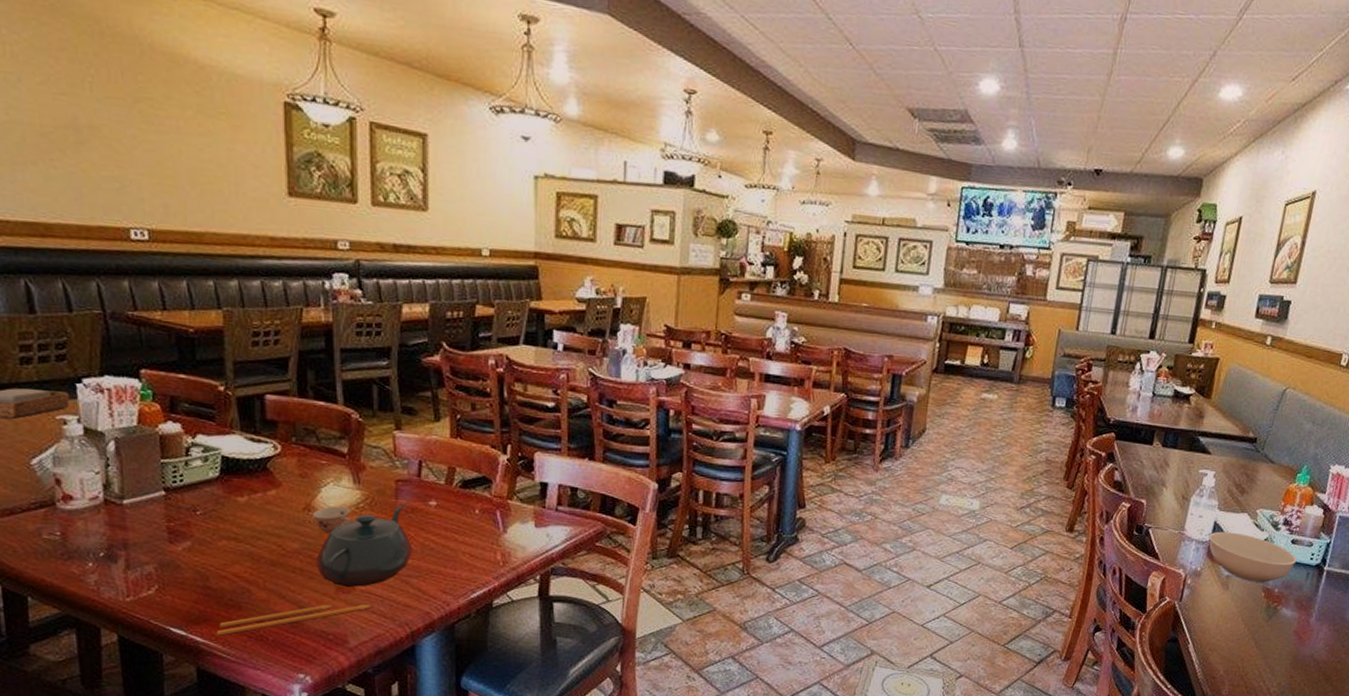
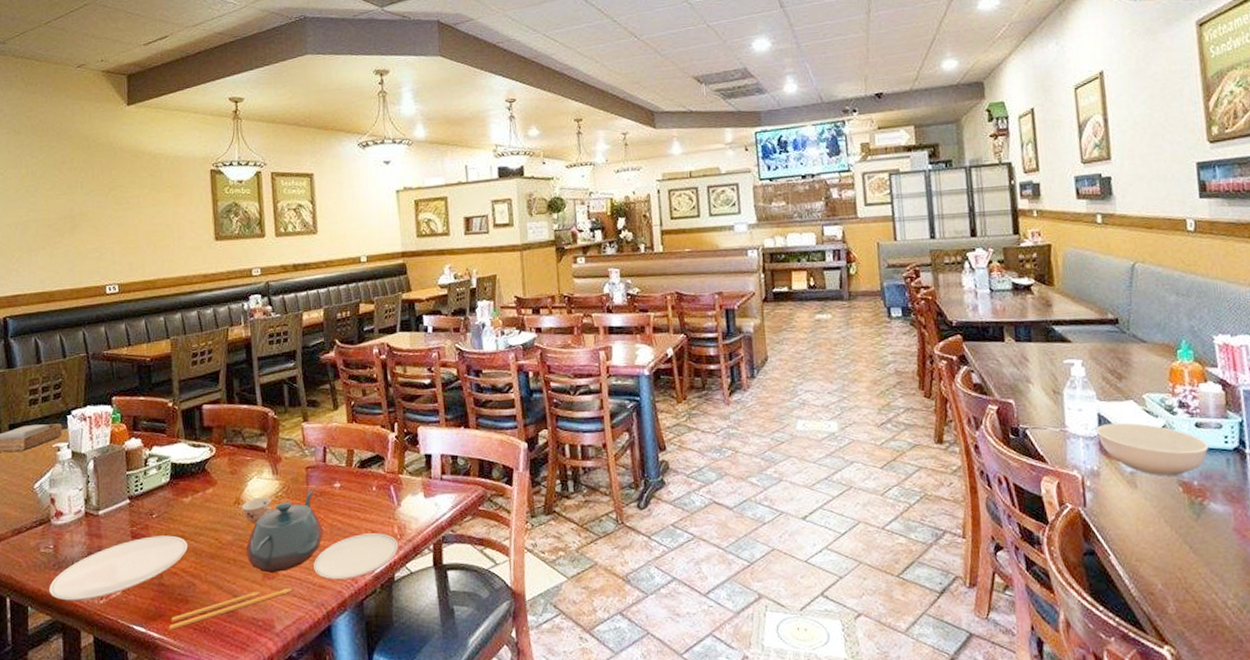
plate: none [56,534,241,596] -> present [49,535,187,601]
plate: none [399,557,501,601] -> present [314,533,399,580]

